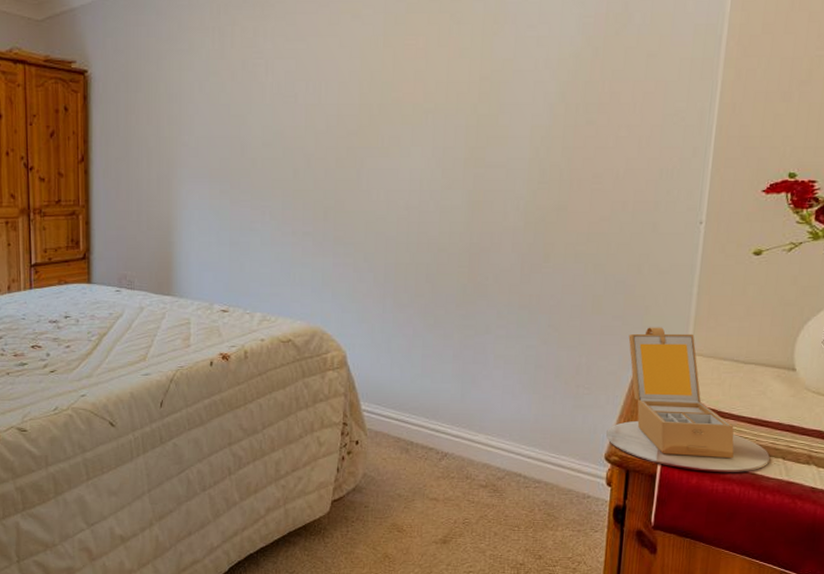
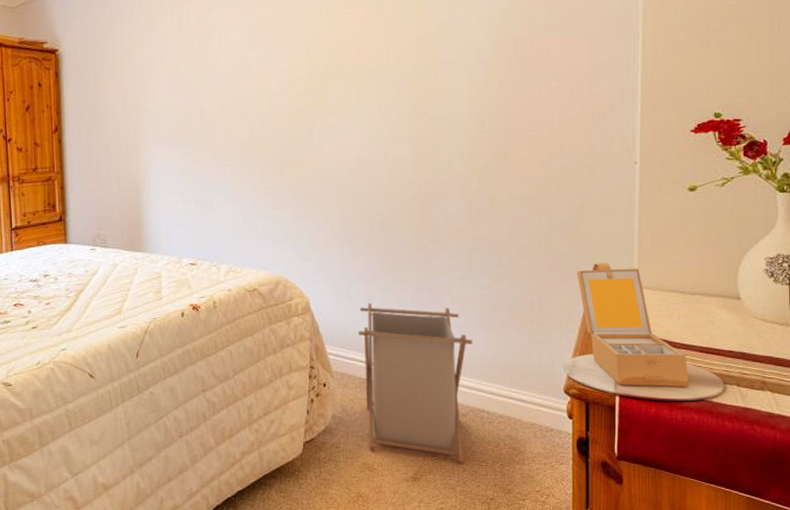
laundry basket: none [396,359,515,527] -> present [358,302,473,463]

